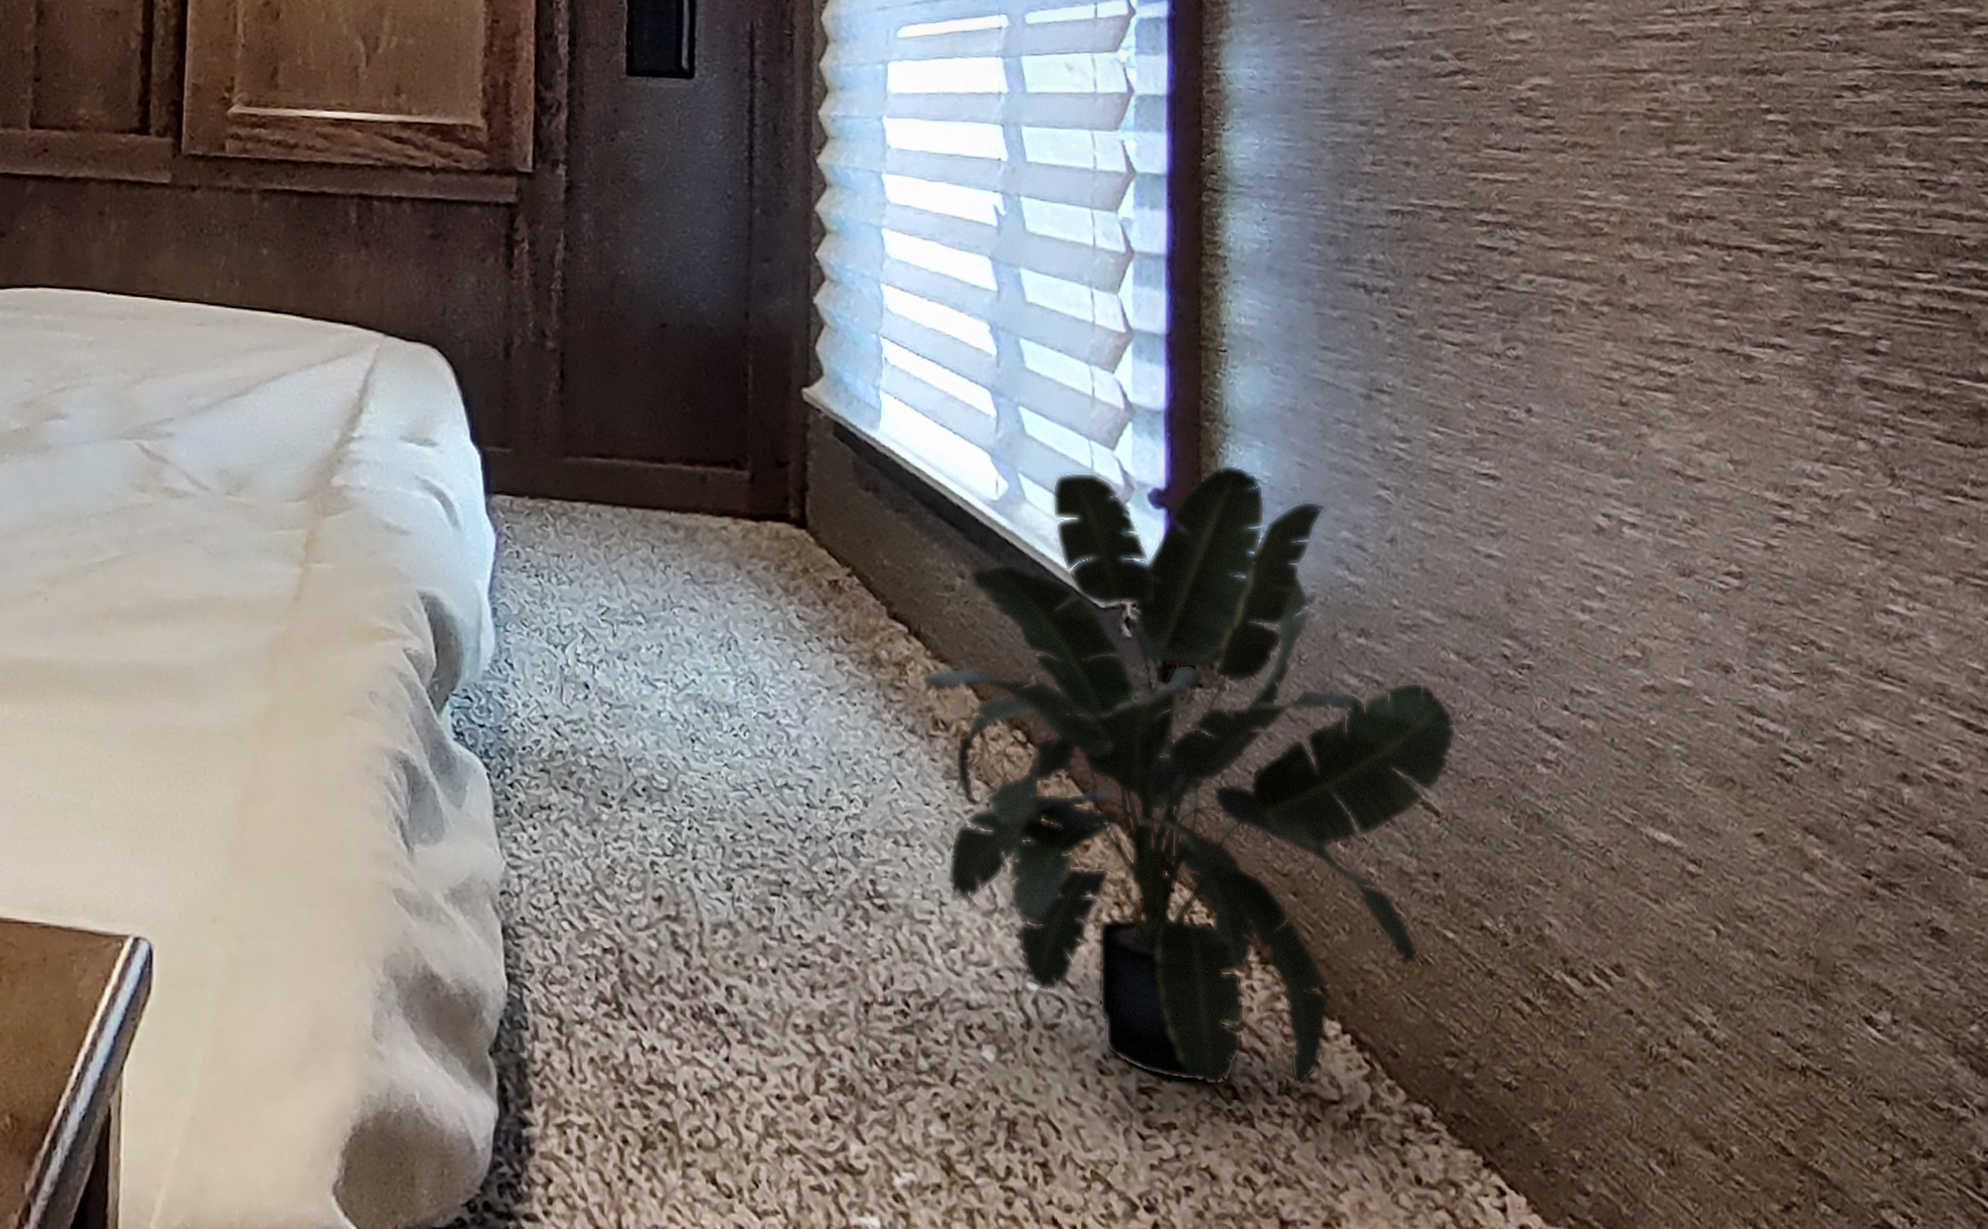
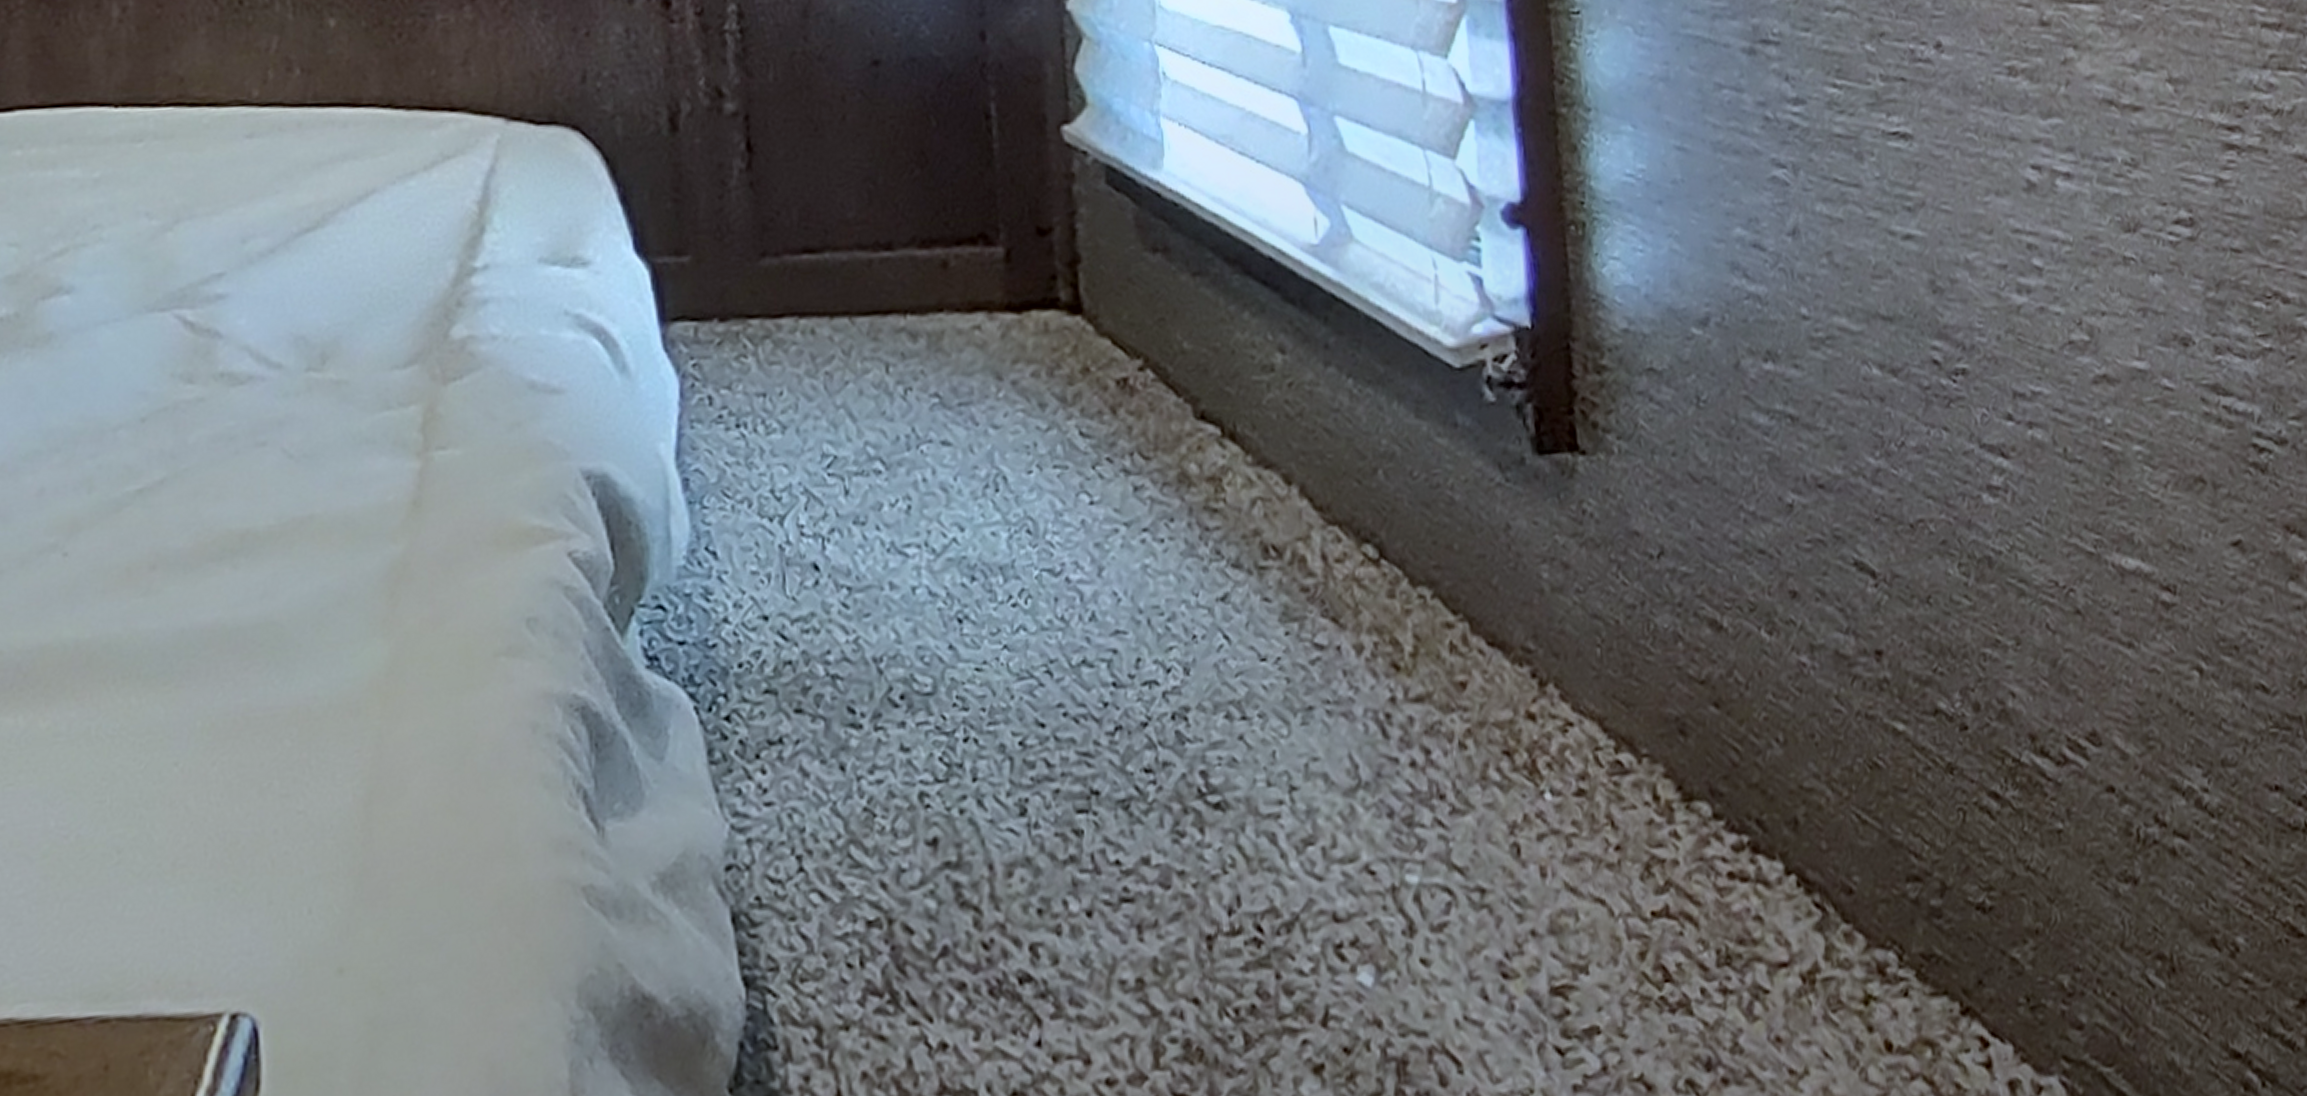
potted plant: present [921,464,1457,1087] -> none [1243,159,1888,971]

